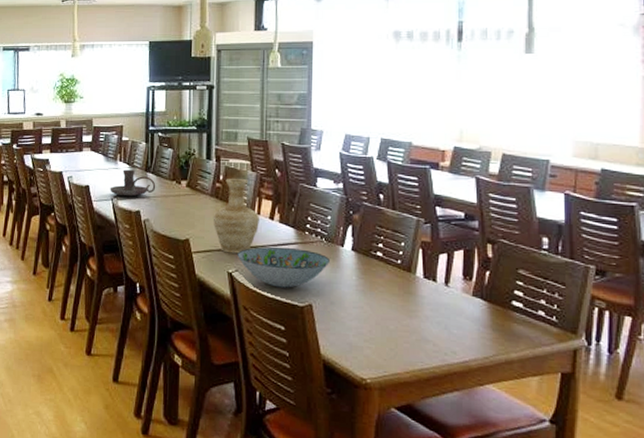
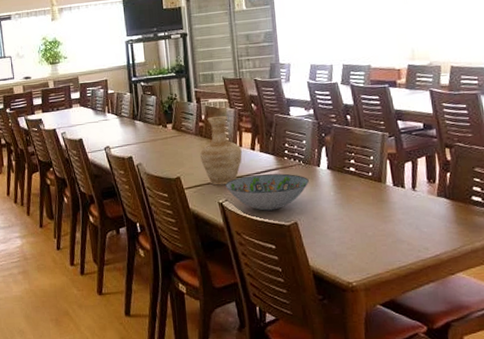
candle holder: present [110,169,156,197] -> none [102,119,144,145]

